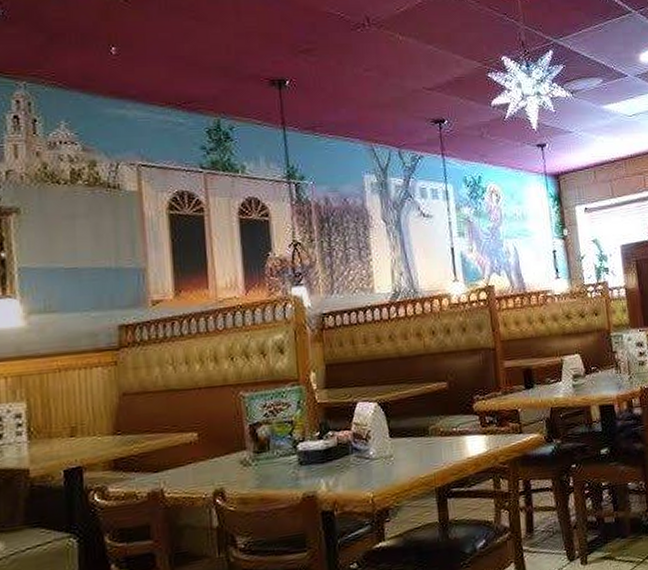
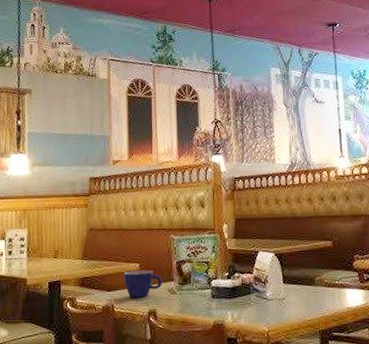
cup: none [175,439,232,478] -> present [124,270,163,298]

